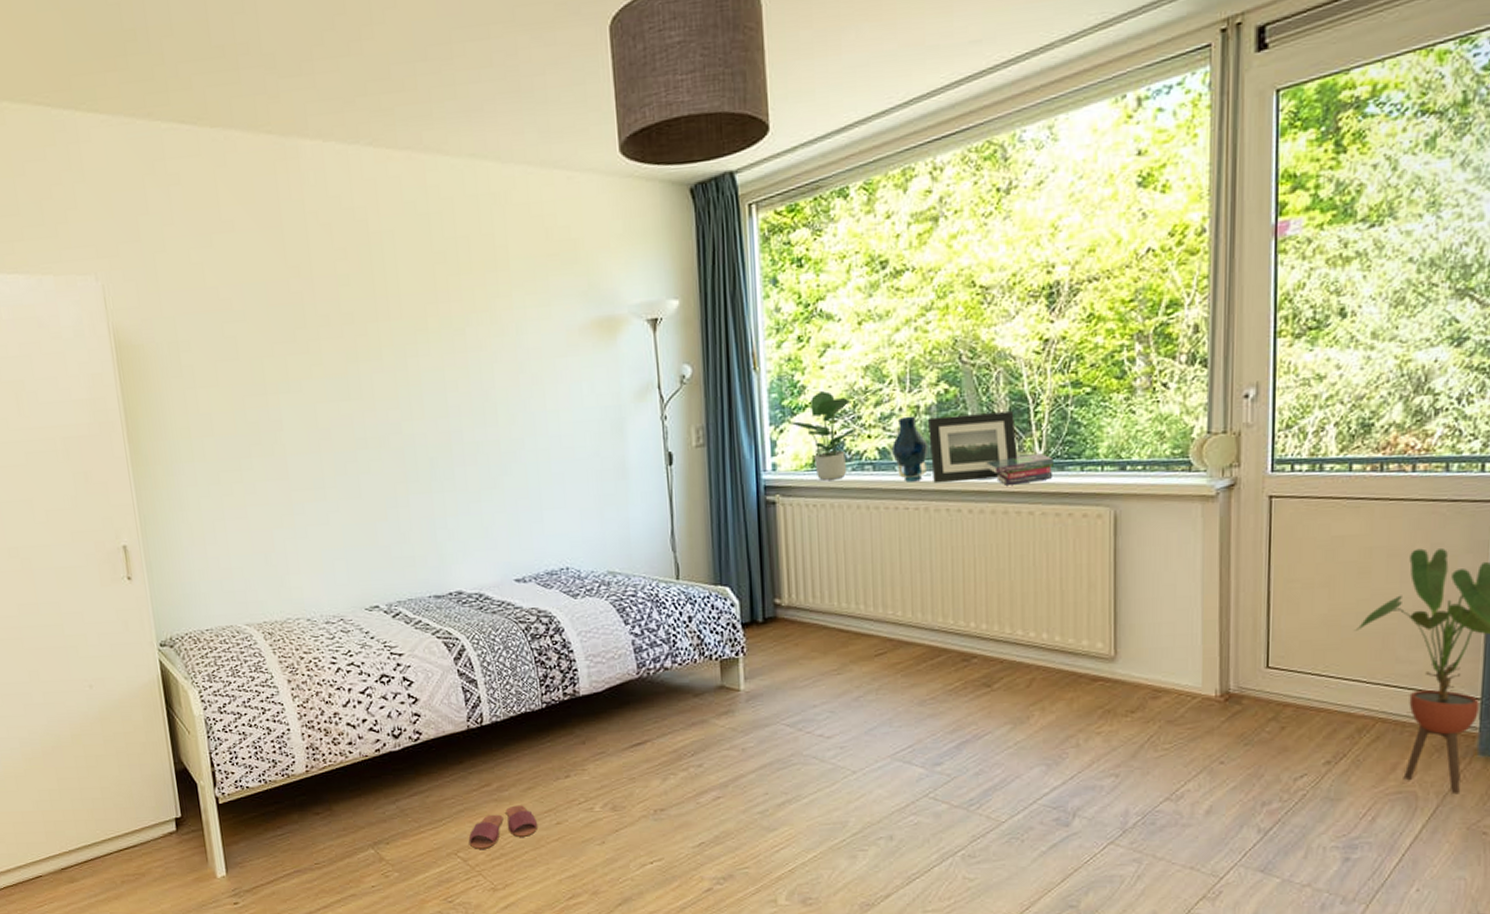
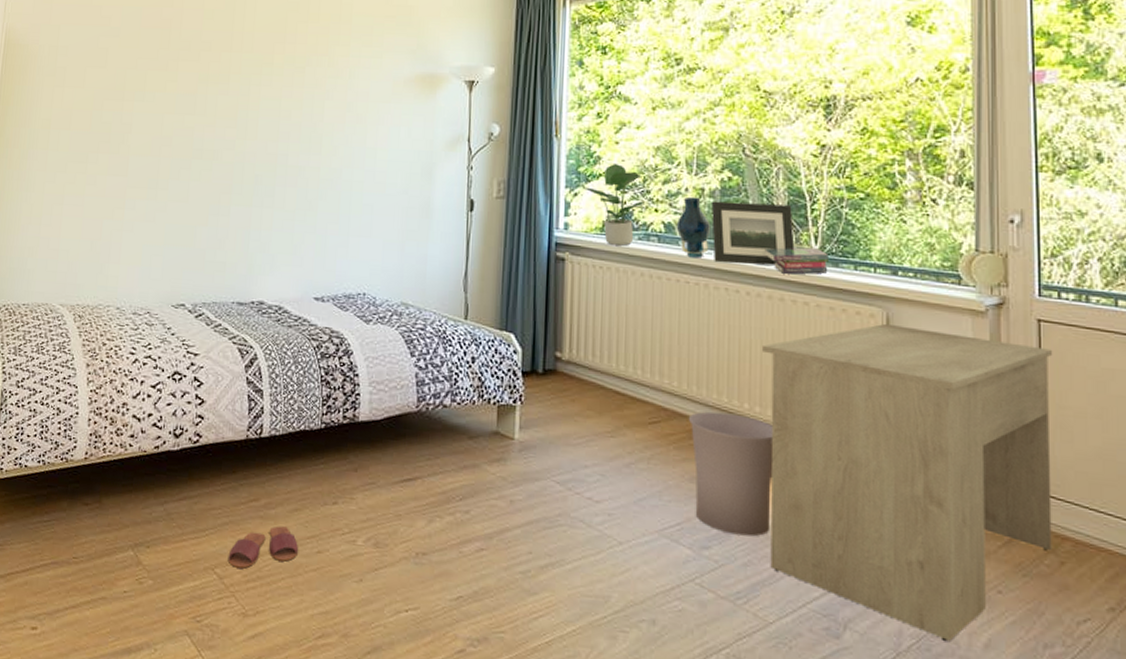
waste bin: none [914,634,1002,748] -> present [688,411,774,537]
desk: none [987,521,1284,813] -> present [763,323,1053,641]

